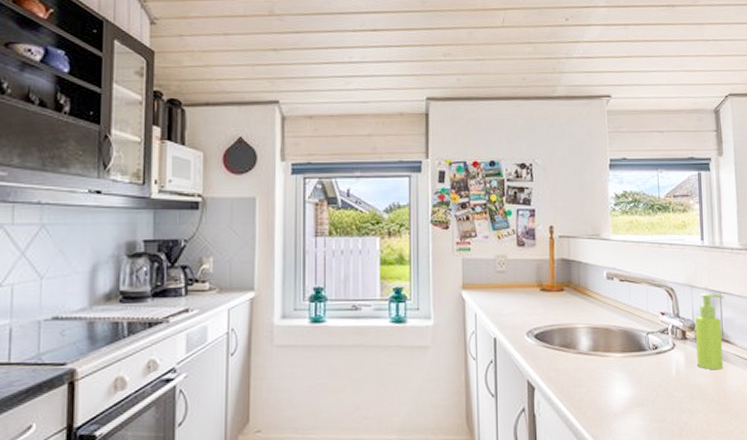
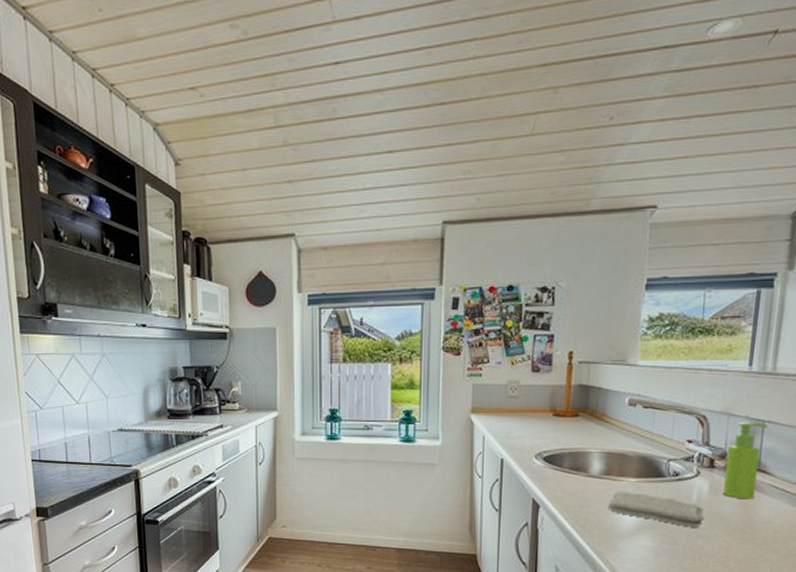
washcloth: none [598,368,685,403] -> present [608,492,705,529]

